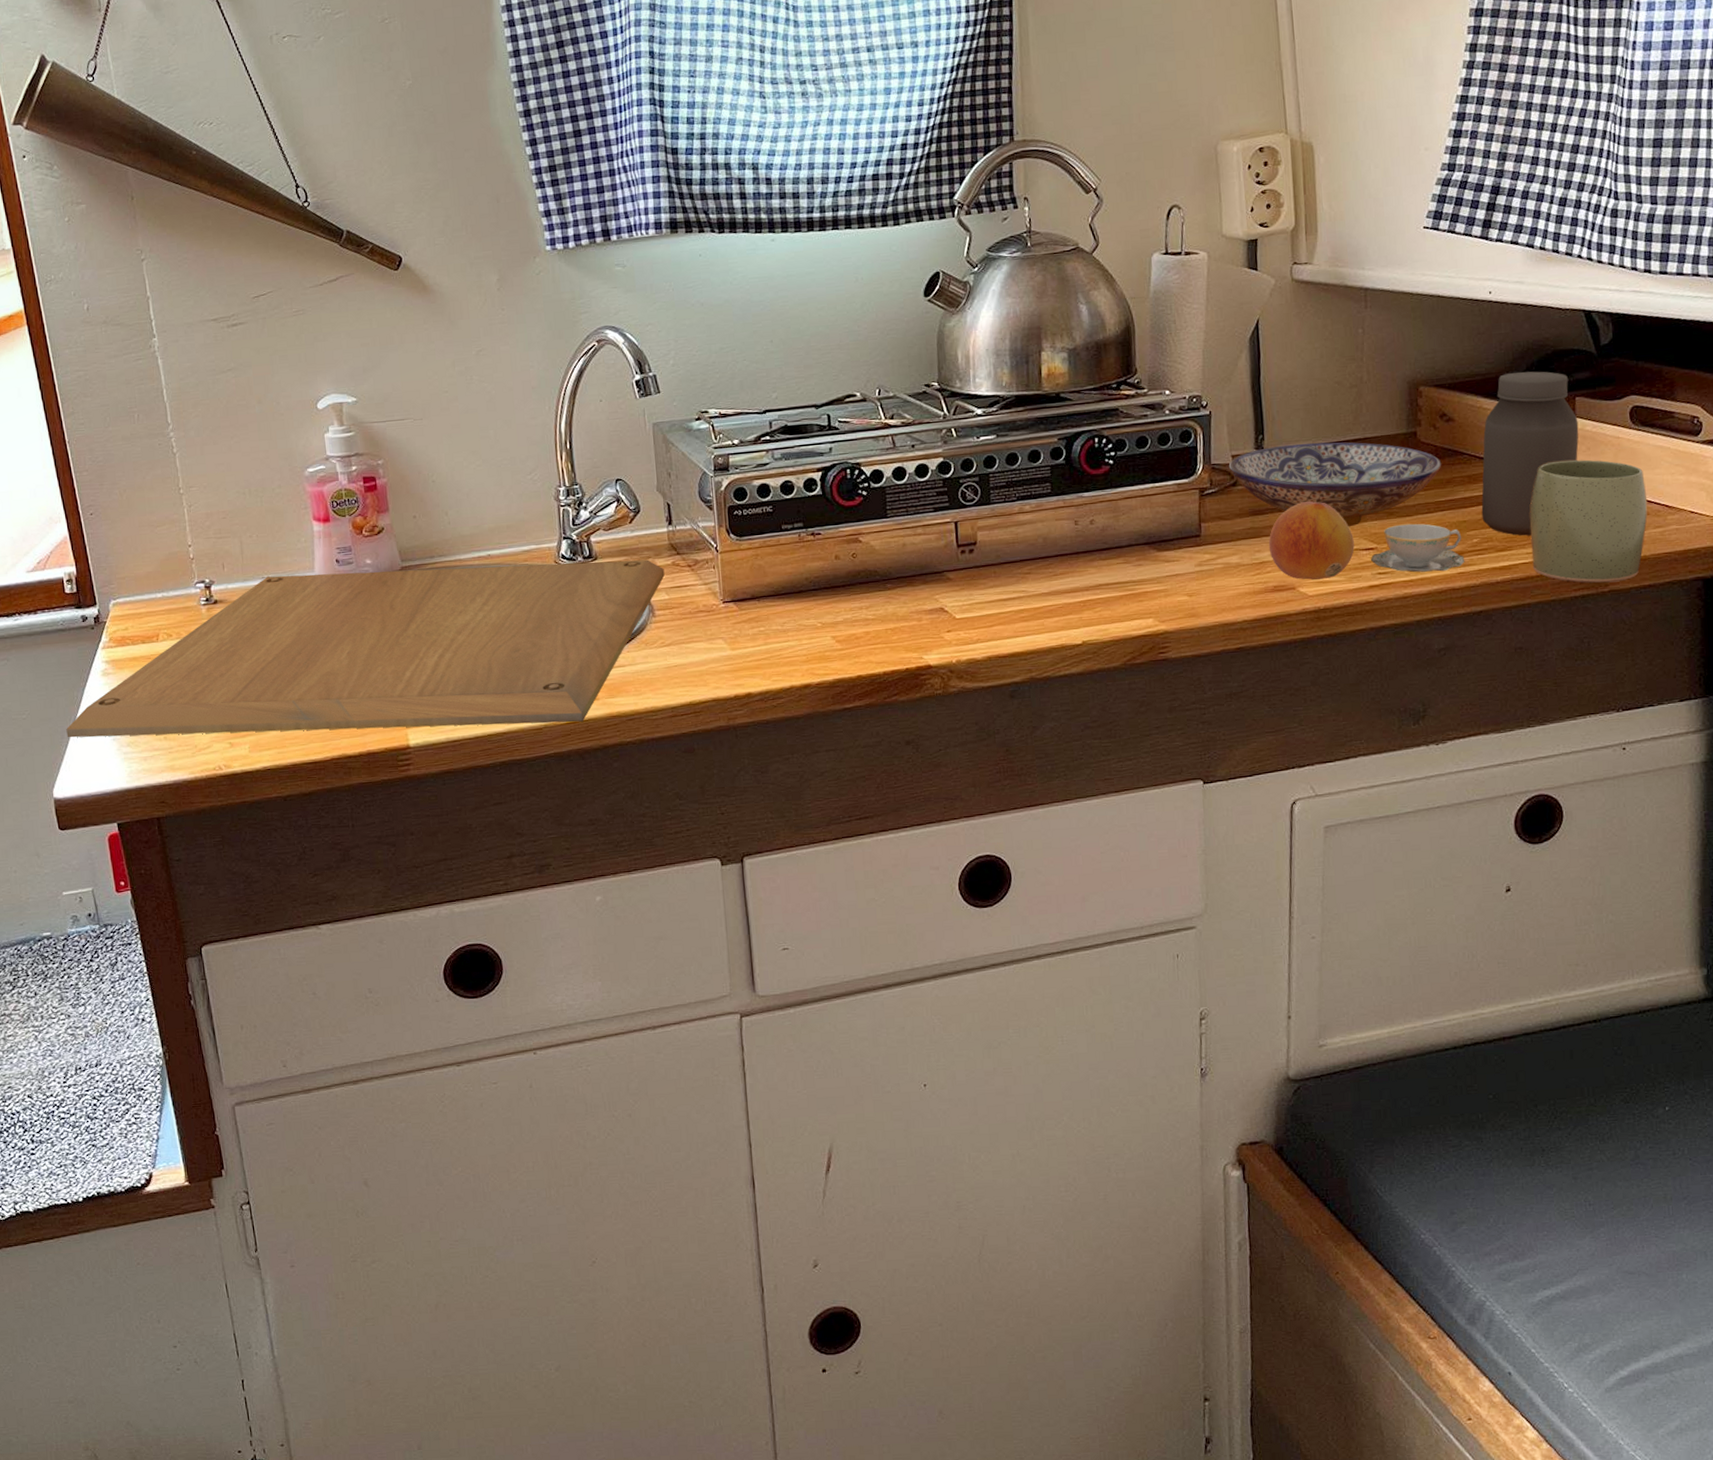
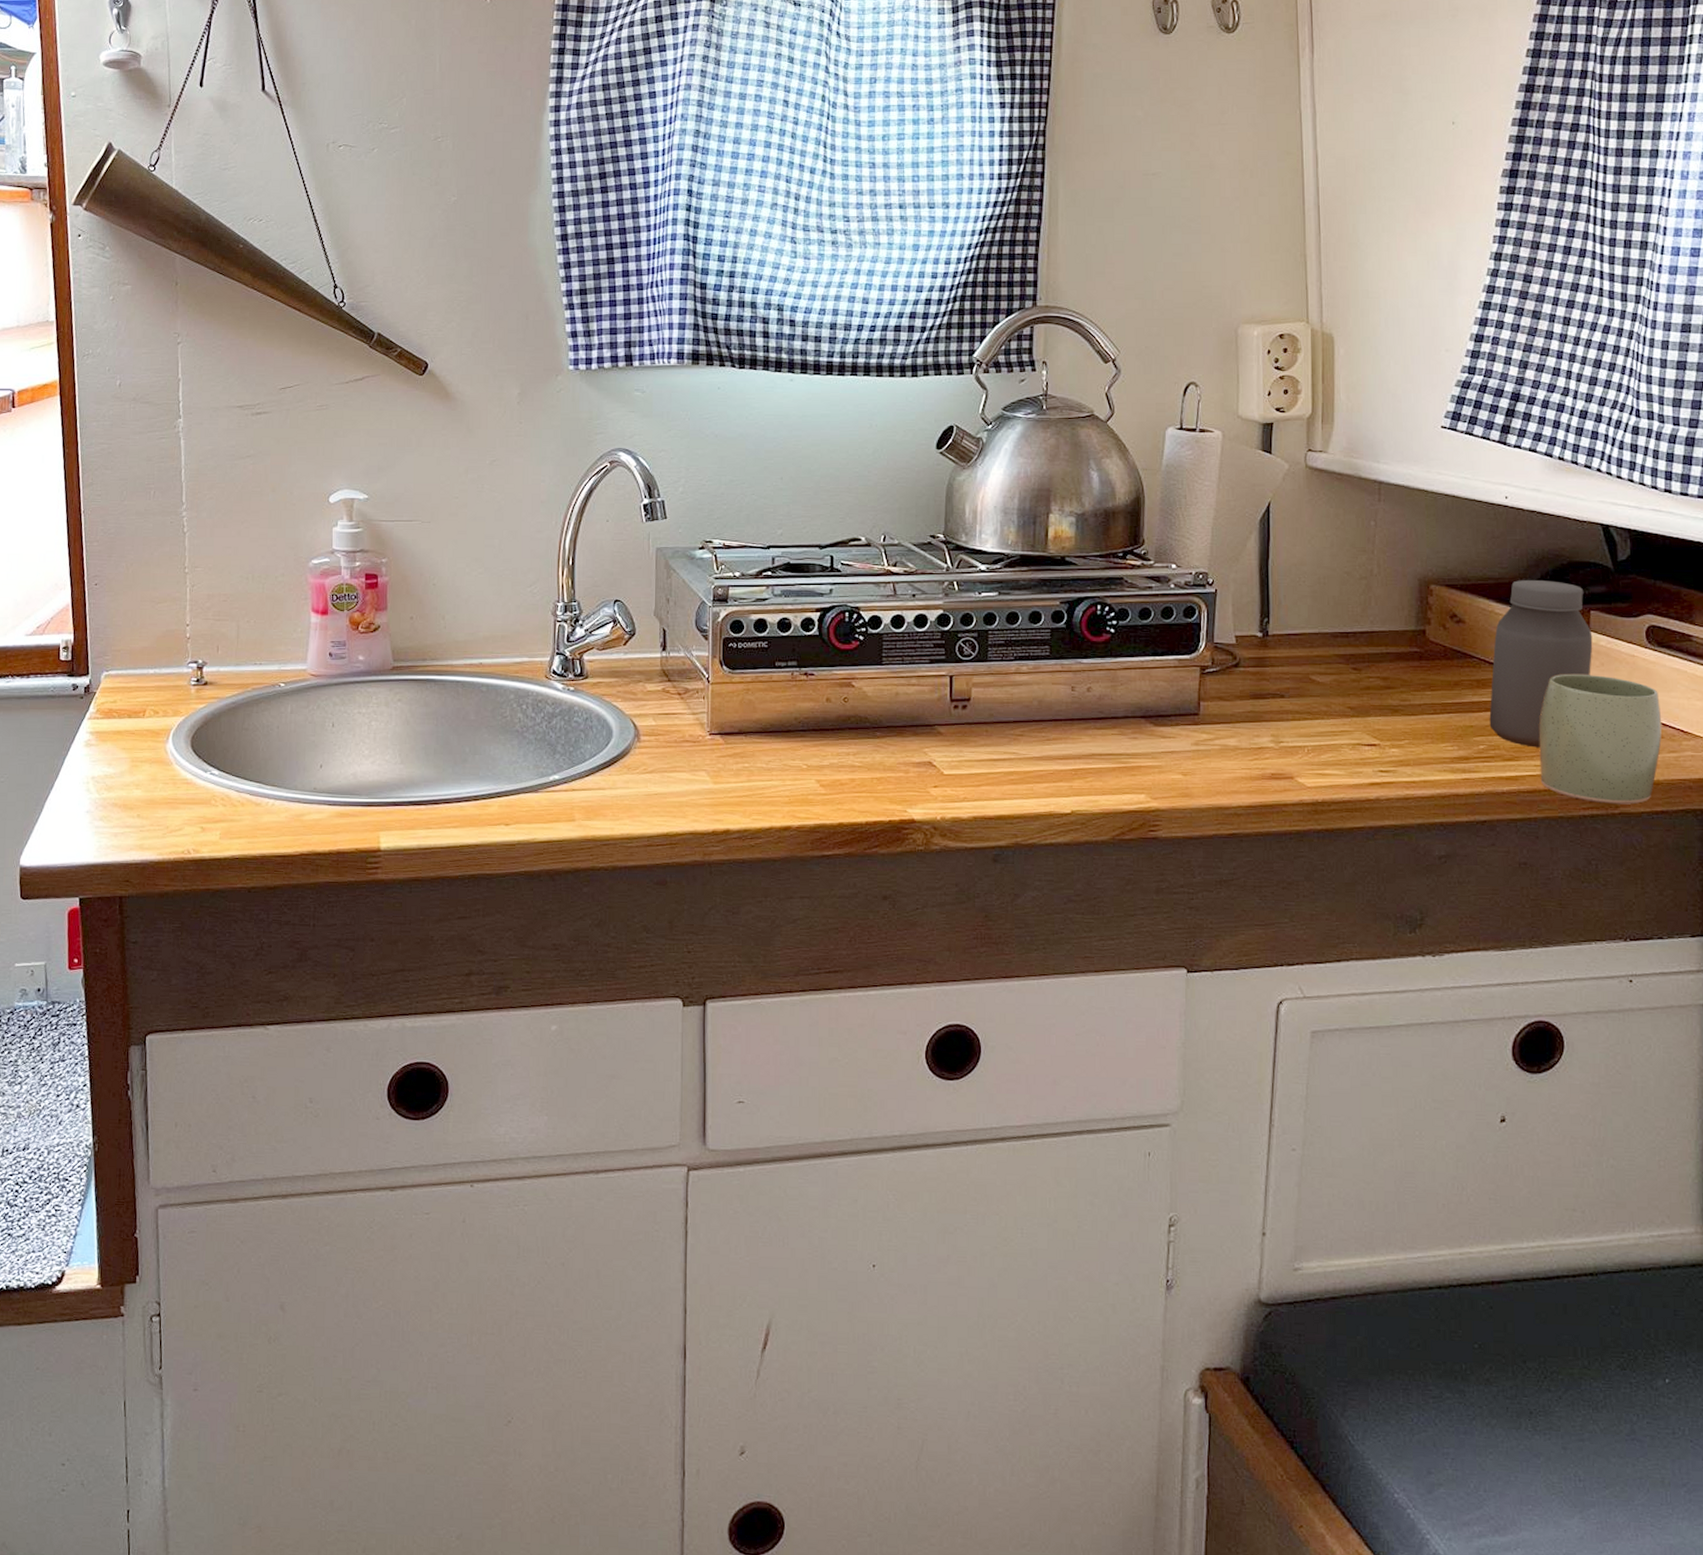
chopping board: present [66,559,665,738] -> none [41,663,654,842]
bowl: present [1228,442,1442,527] -> none [1231,630,1450,721]
fruit: present [1268,500,1355,581] -> none [1268,689,1356,772]
teacup: present [1370,523,1465,573] -> none [1372,723,1470,776]

